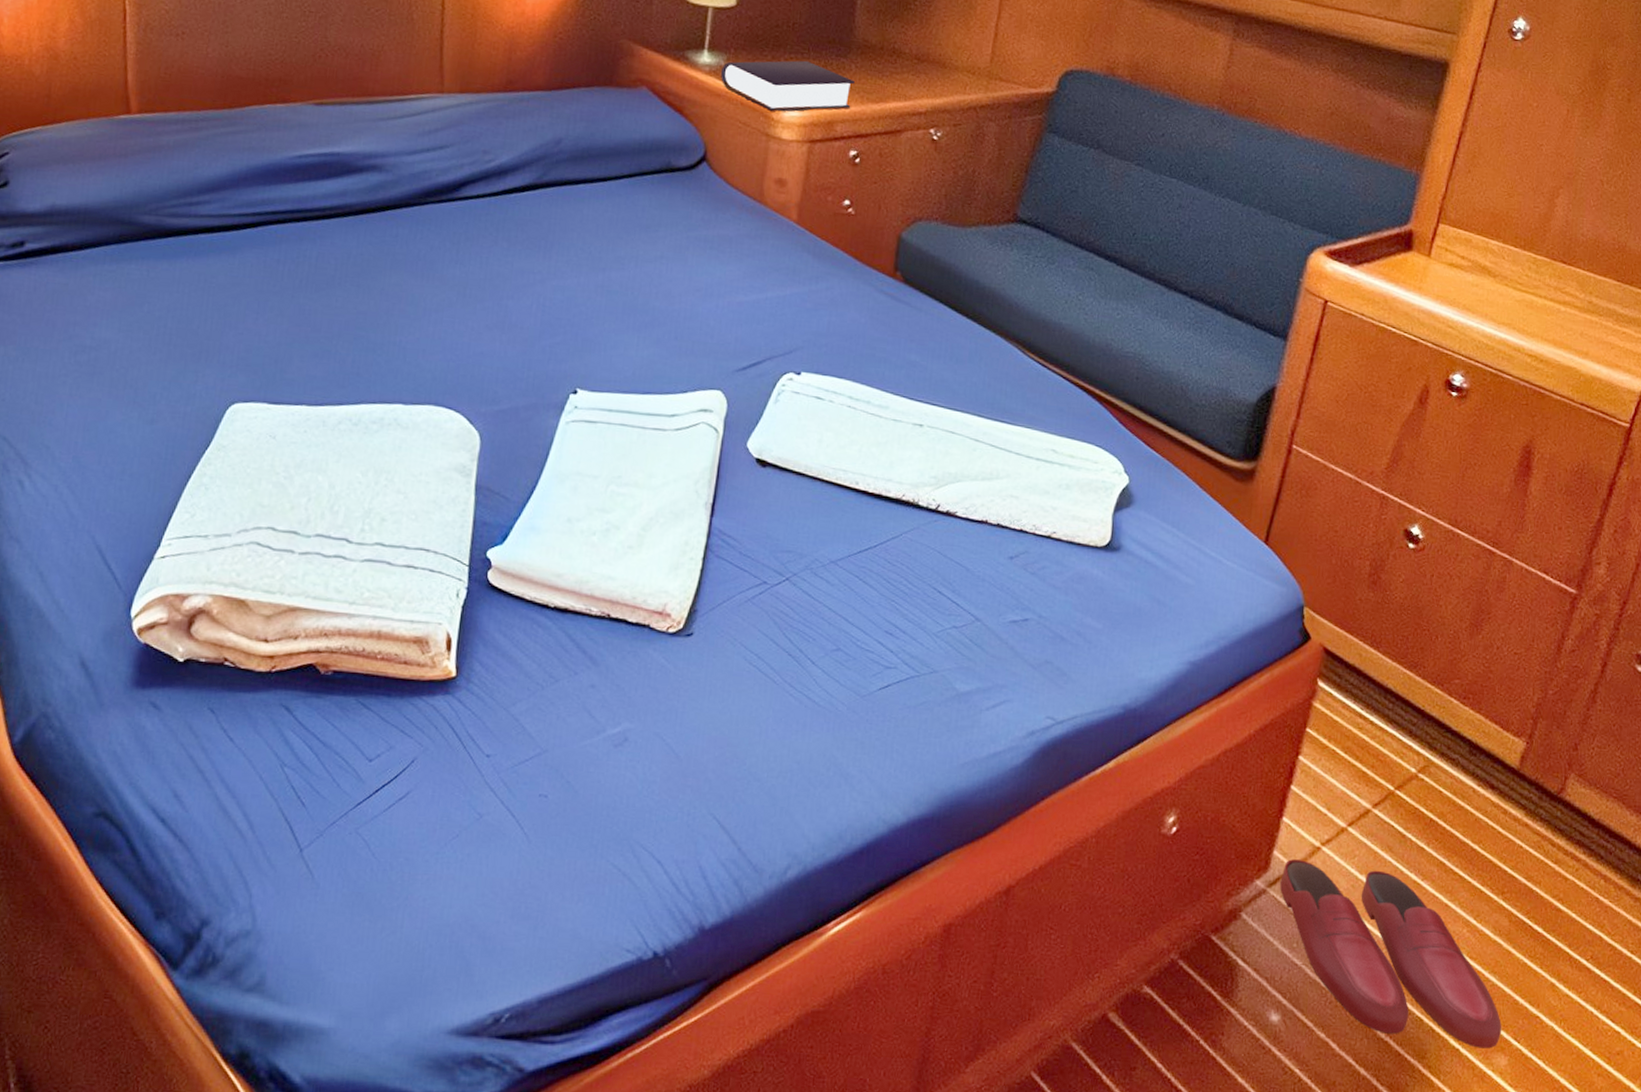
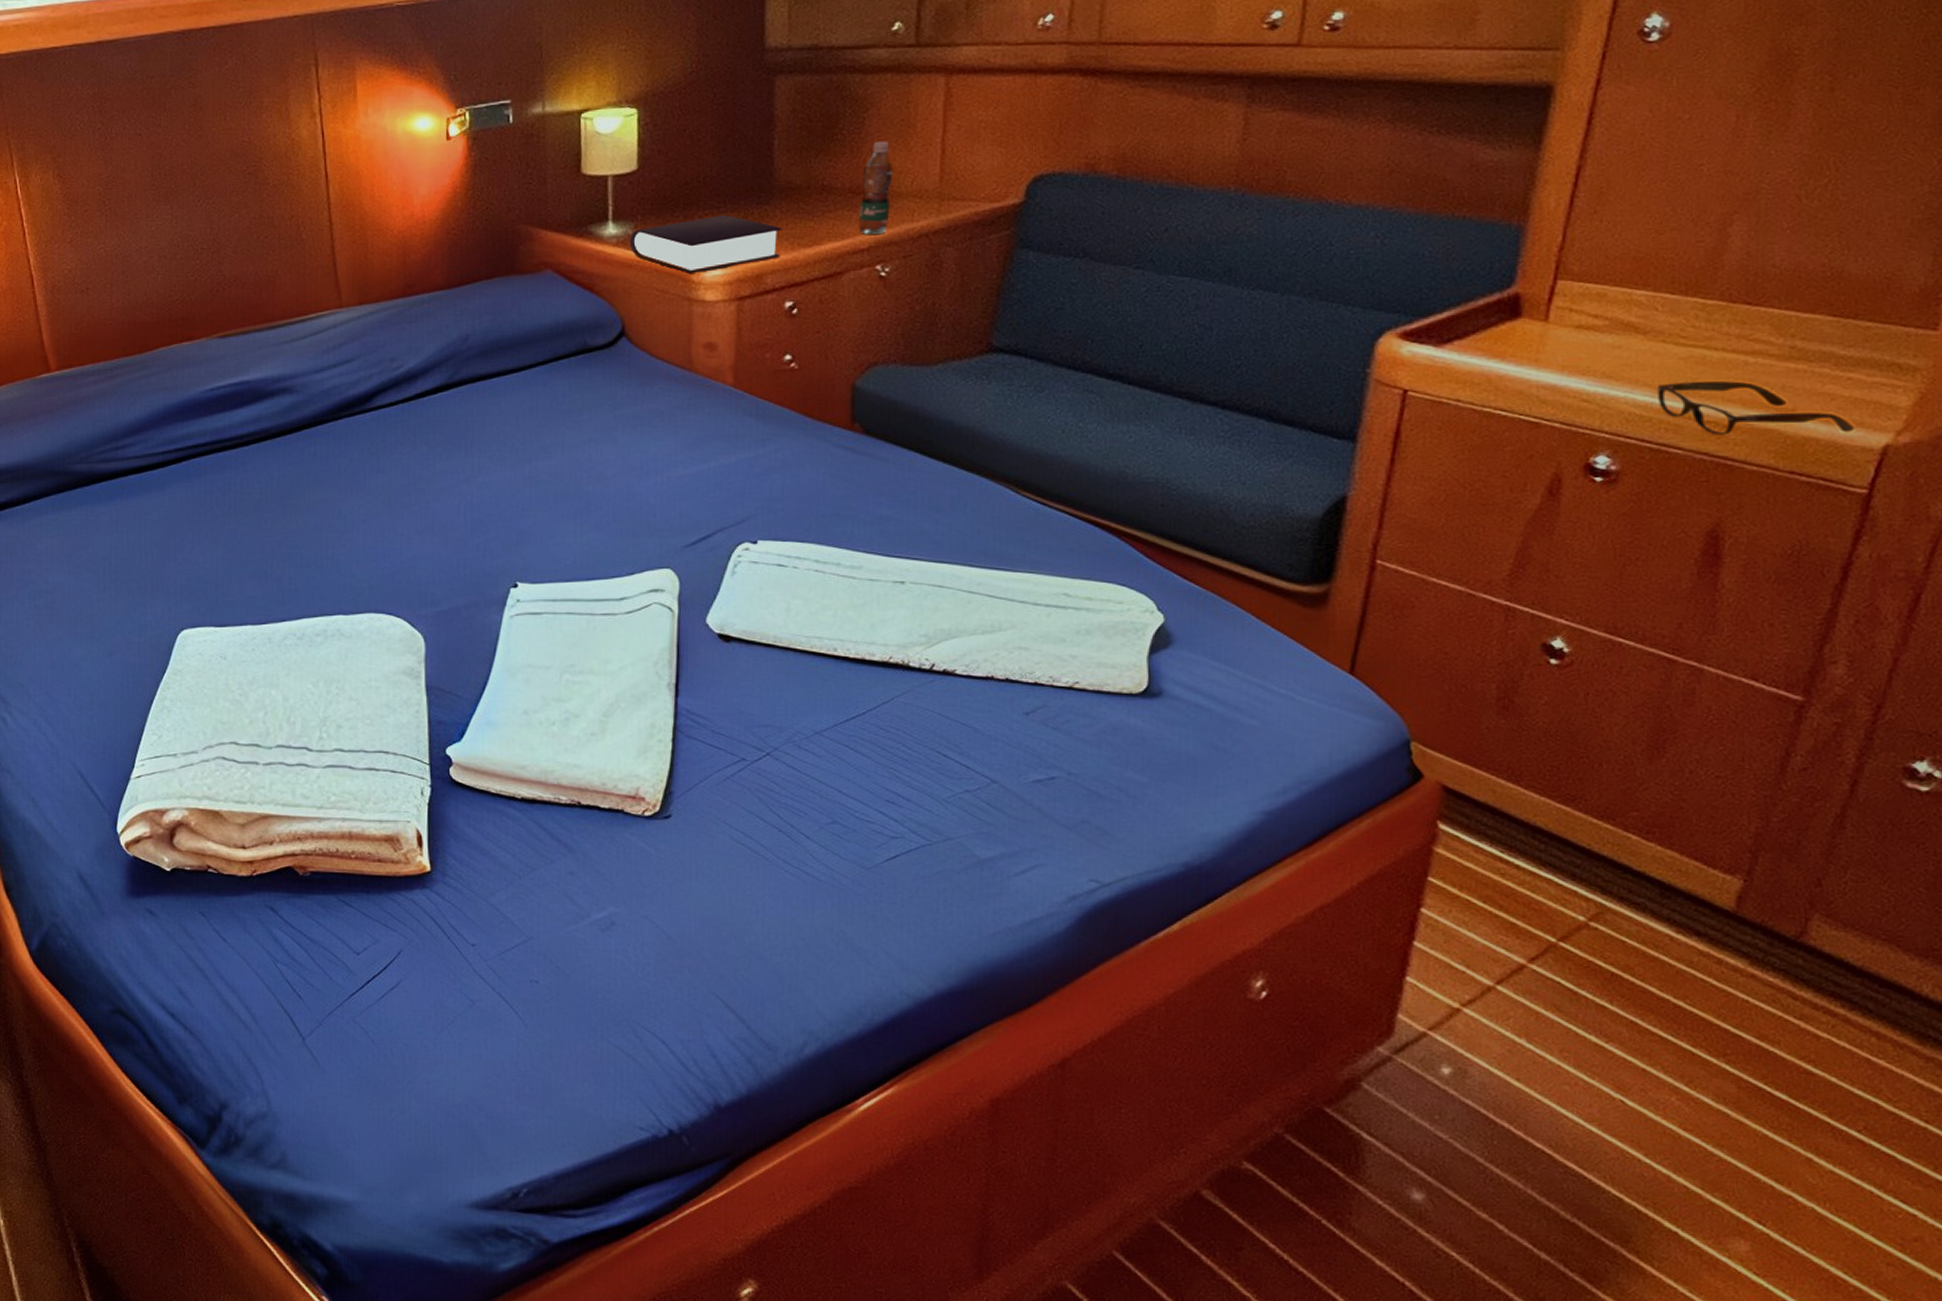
bottle: none [919,16,954,102] -> present [858,141,894,236]
slippers: present [1280,859,1502,1049] -> none [1410,1023,1739,1233]
eyeglasses: none [1498,320,1625,377] -> present [1656,380,1855,436]

